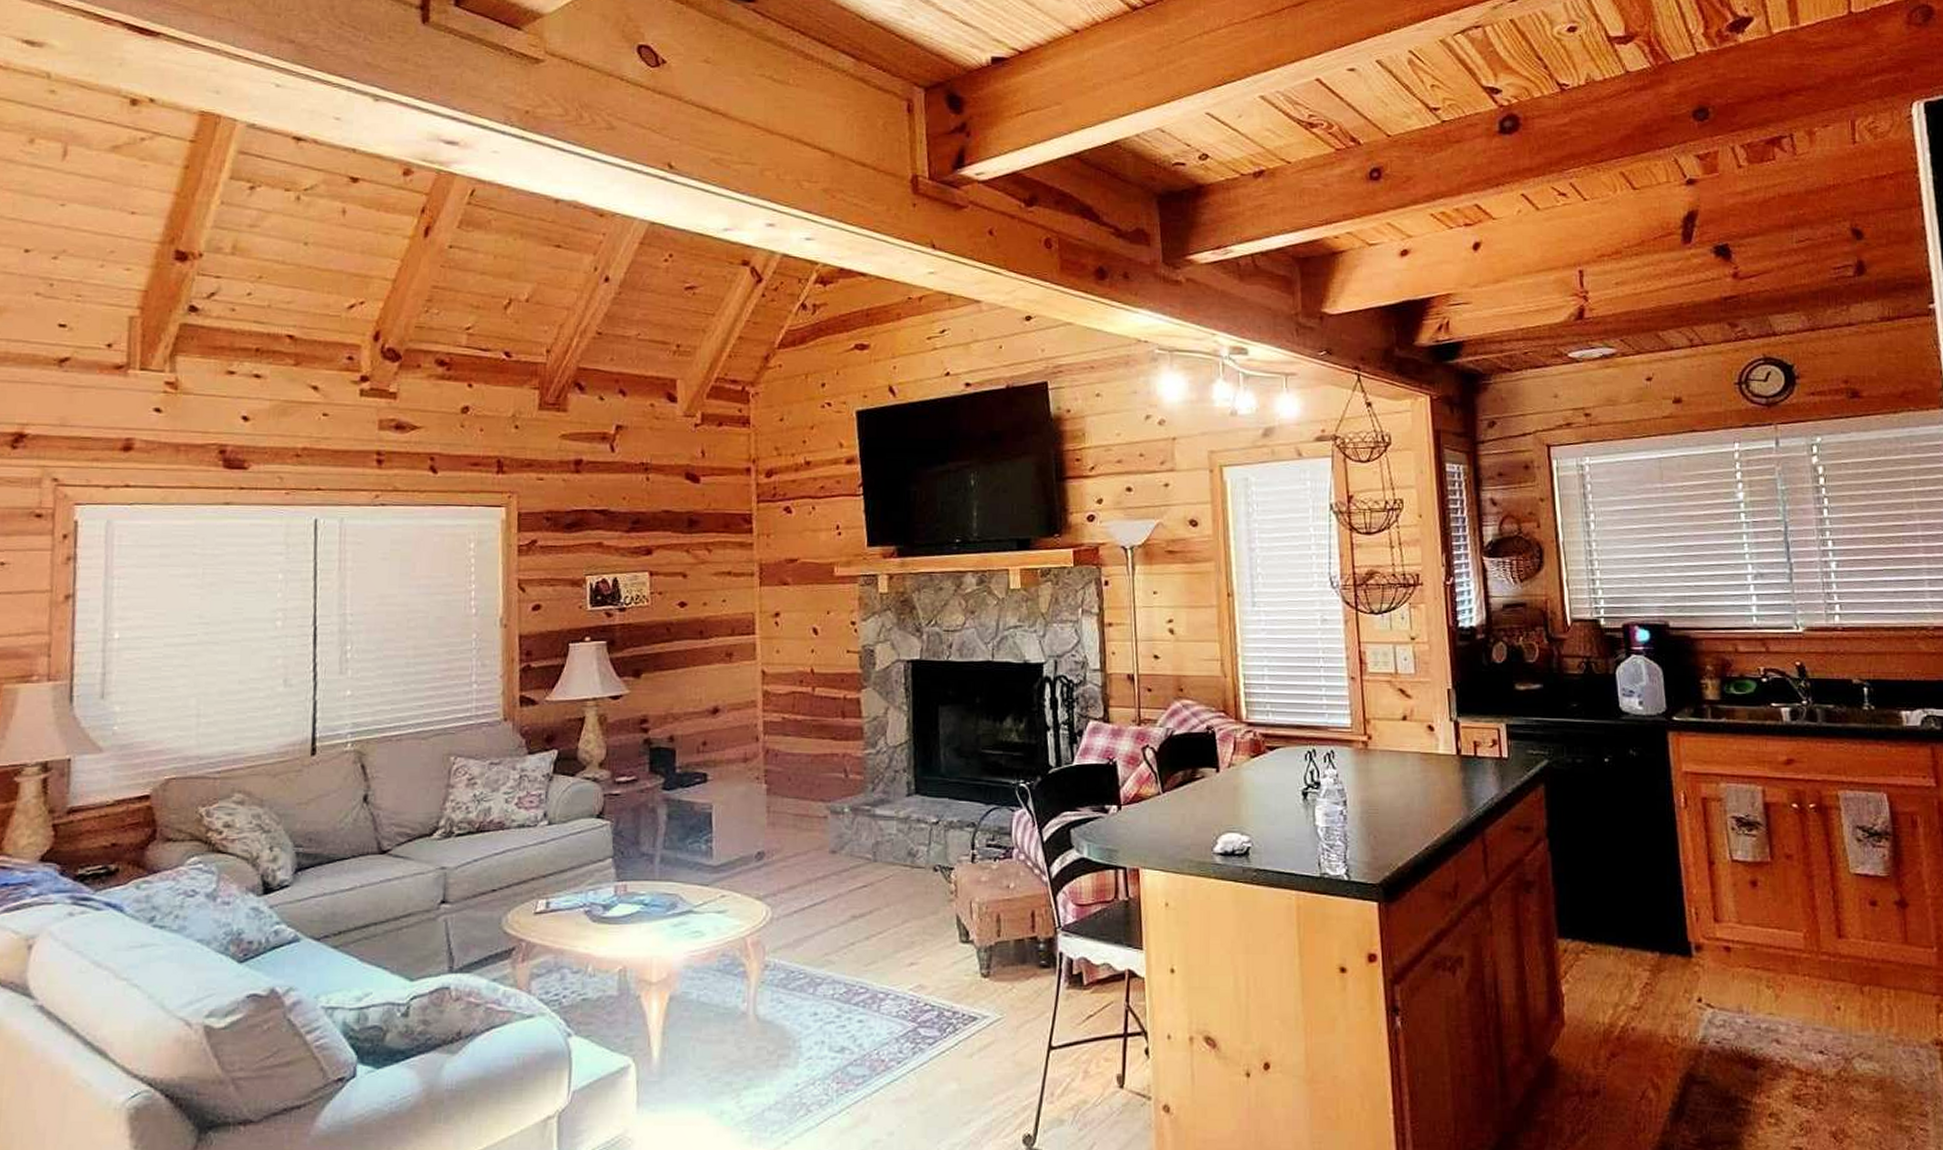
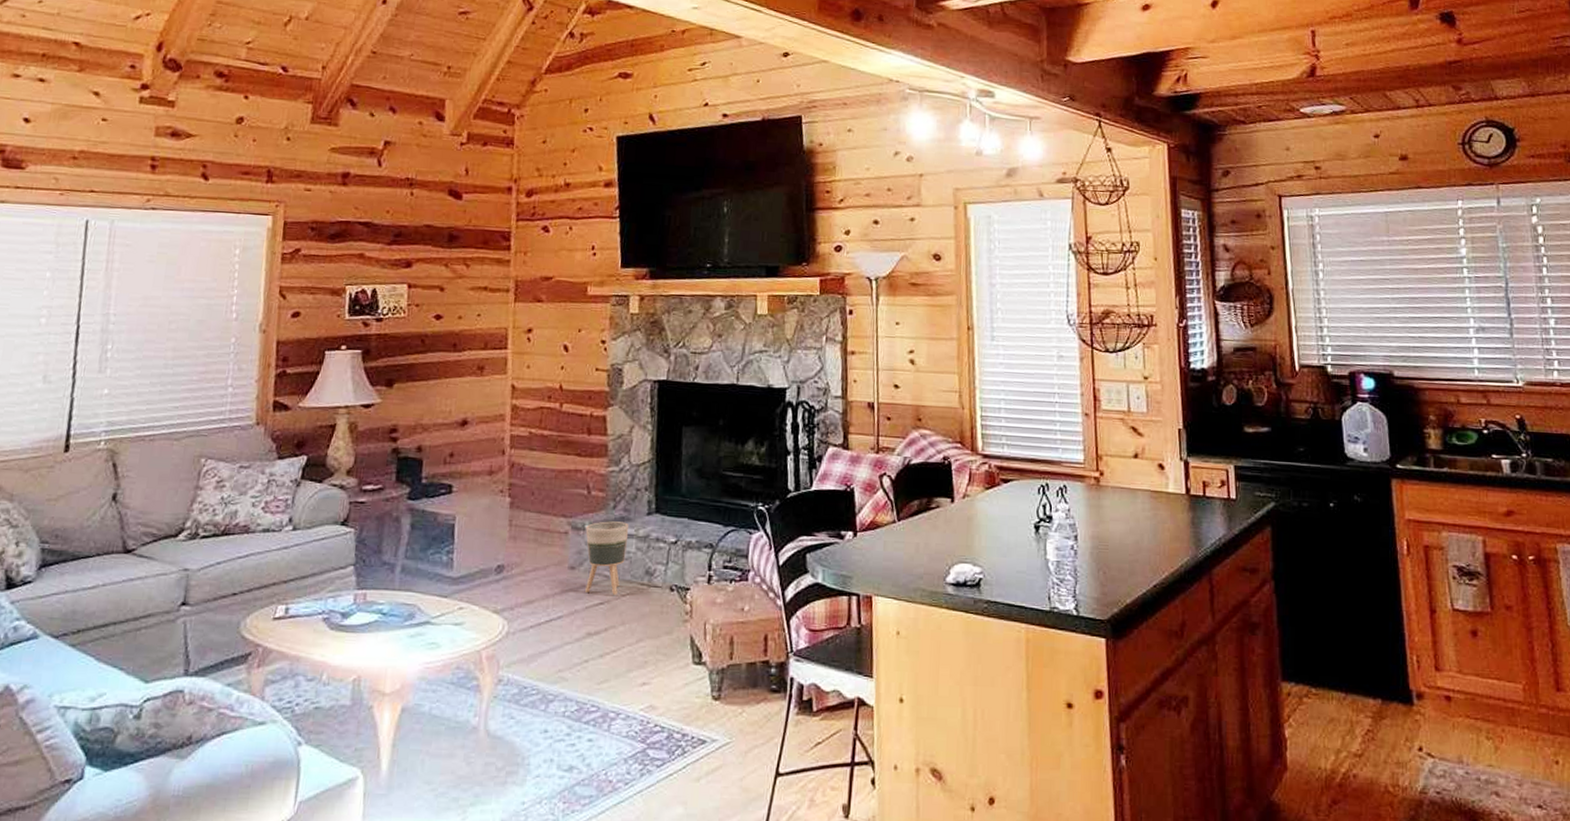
planter: none [845,804,889,877] -> present [585,521,629,595]

